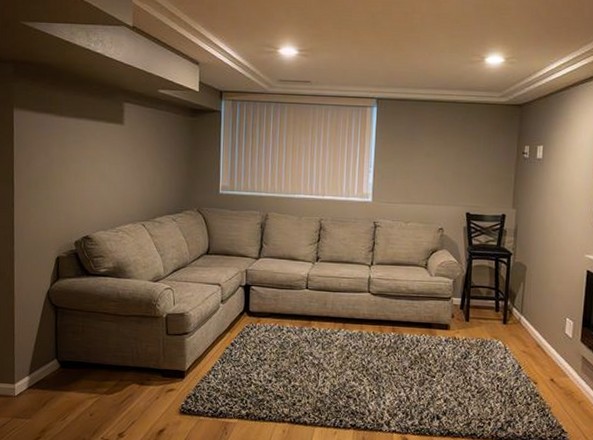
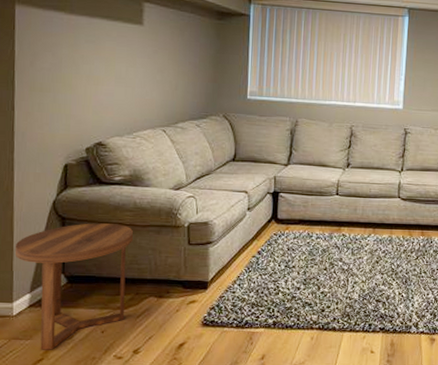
side table: none [15,312,118,430] -> present [14,223,134,350]

